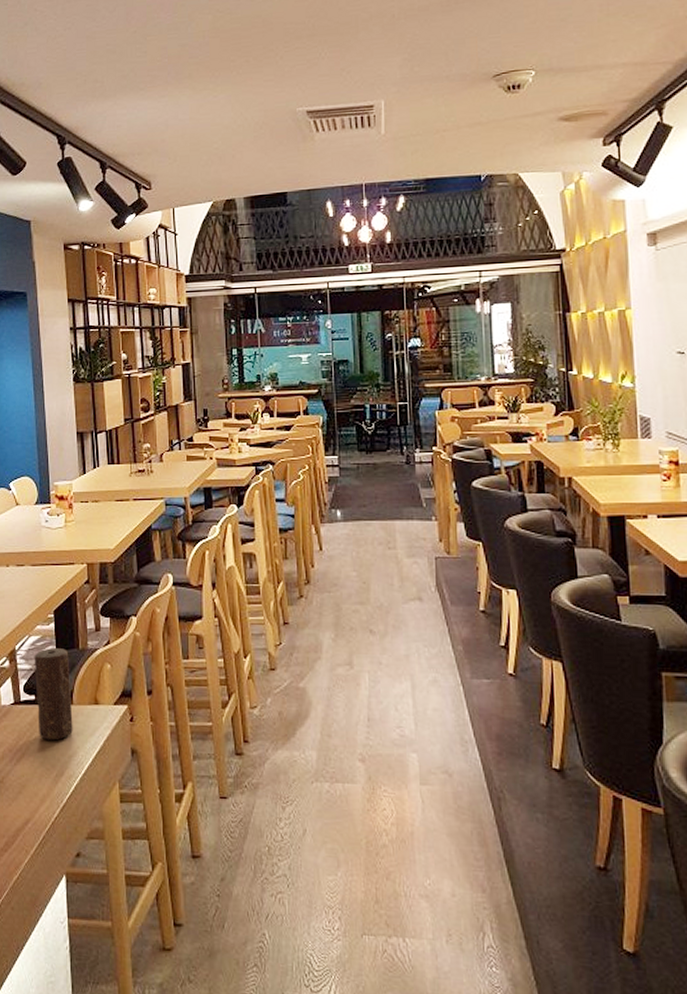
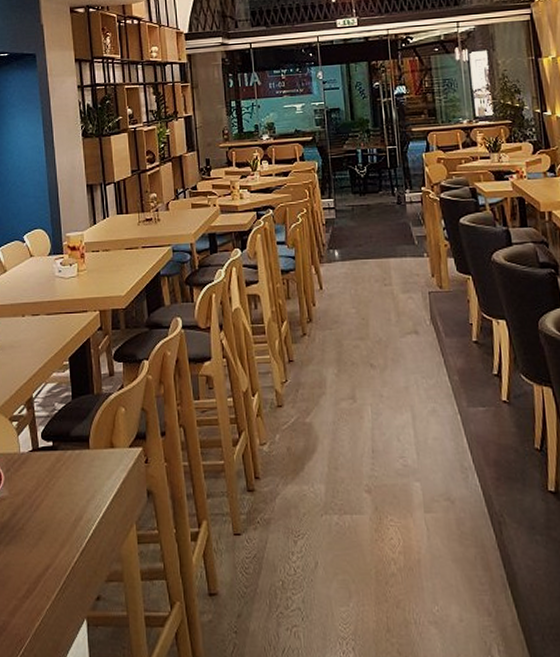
candle: present [34,648,73,741] -> none [50,394,90,486]

